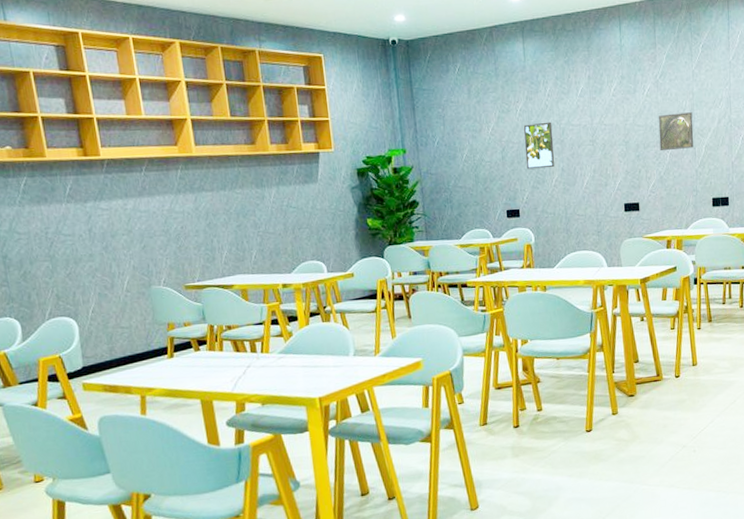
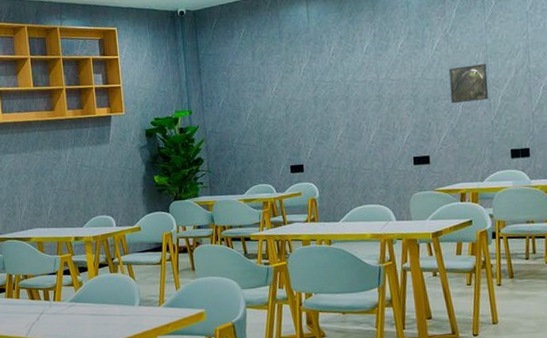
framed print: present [524,121,554,170] -> none [308,79,339,126]

